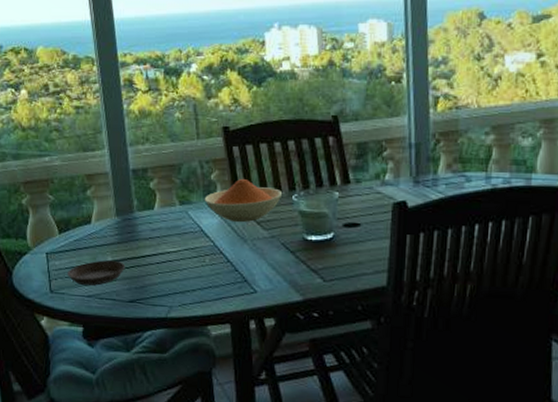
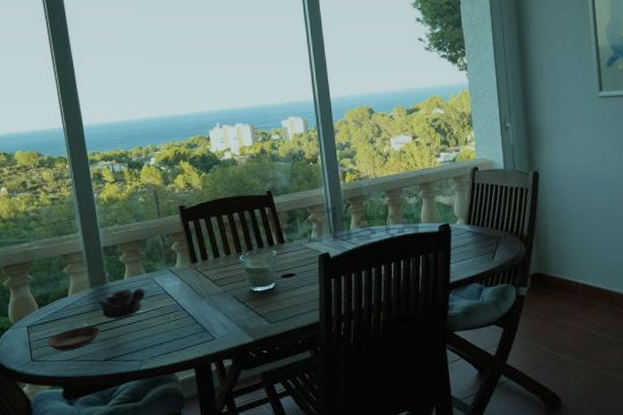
teapot: none [124,221,178,255] -> present [98,288,146,319]
bowl: present [204,178,283,223] -> none [166,246,232,283]

